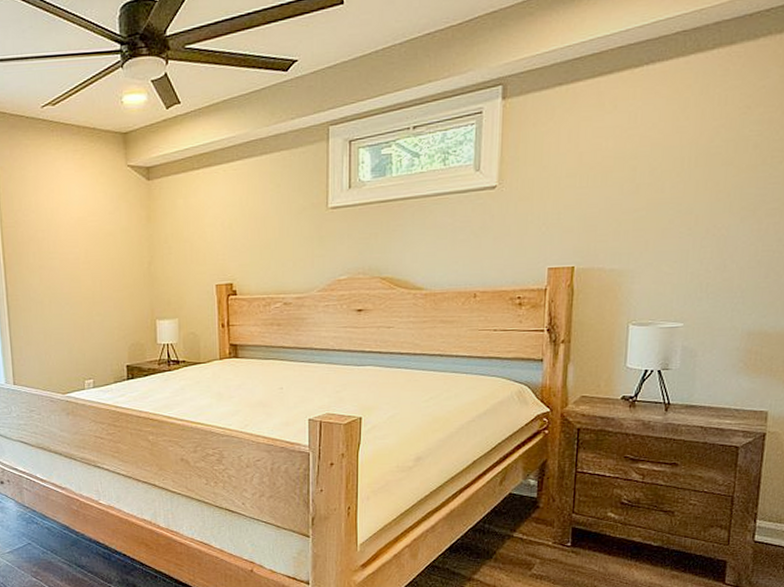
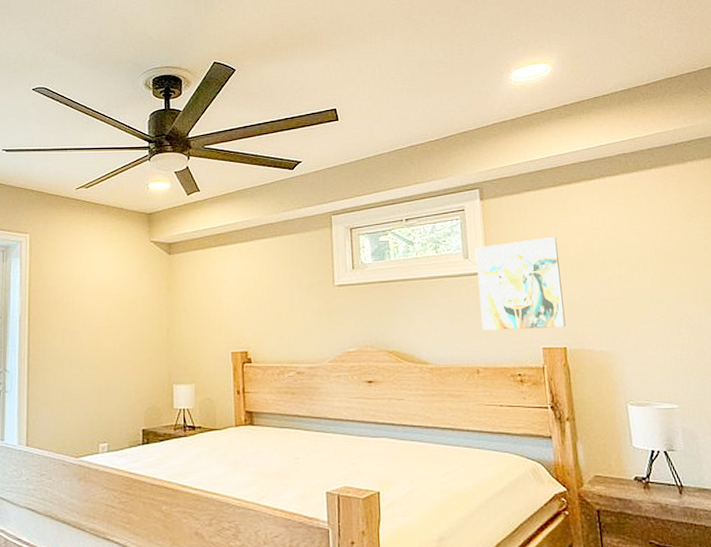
wall art: none [486,140,585,251] -> present [475,236,566,330]

